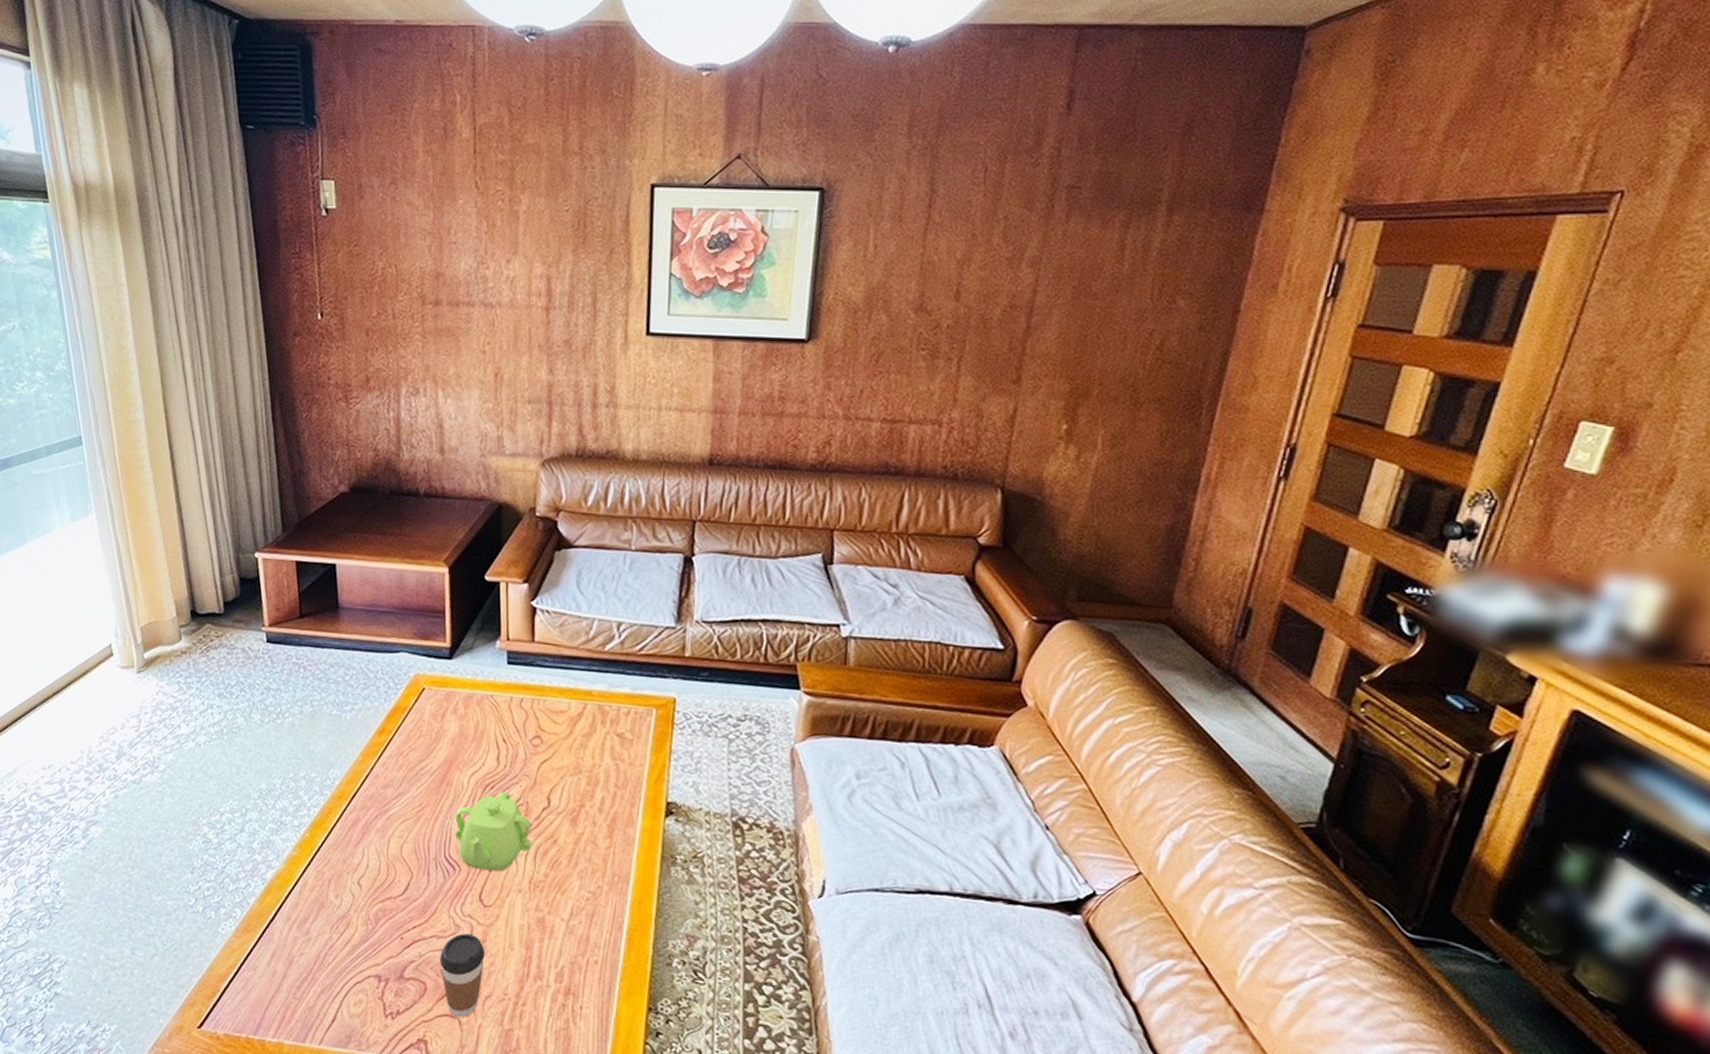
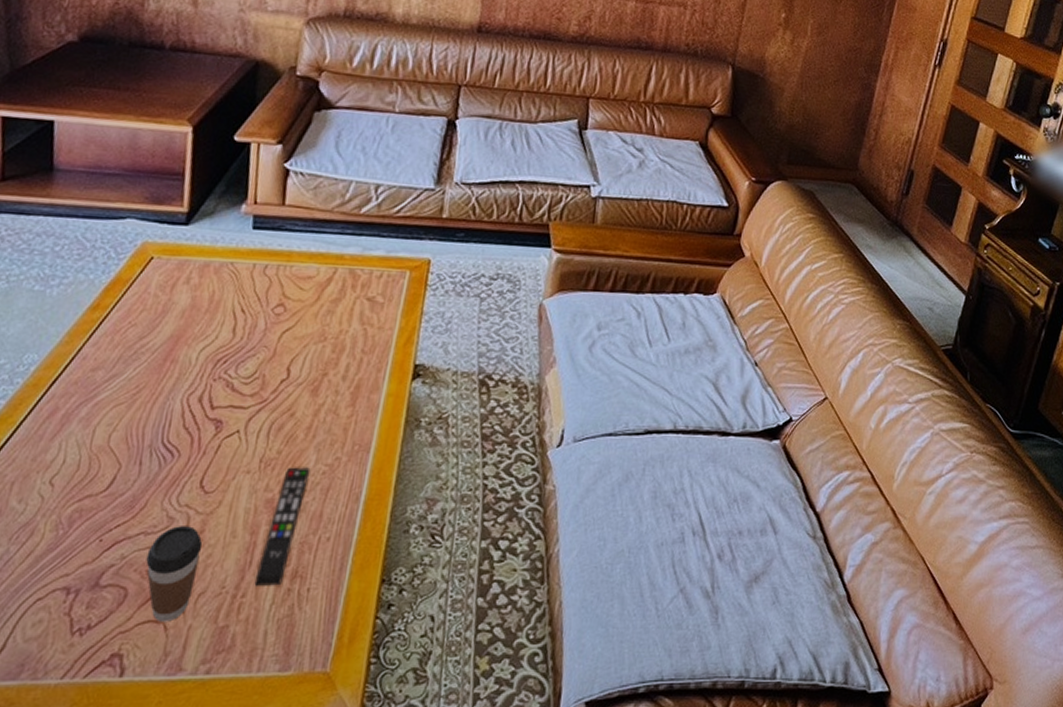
teapot: present [455,791,532,872] -> none [177,365,267,454]
remote control: none [532,891,575,1000] -> present [254,467,311,586]

